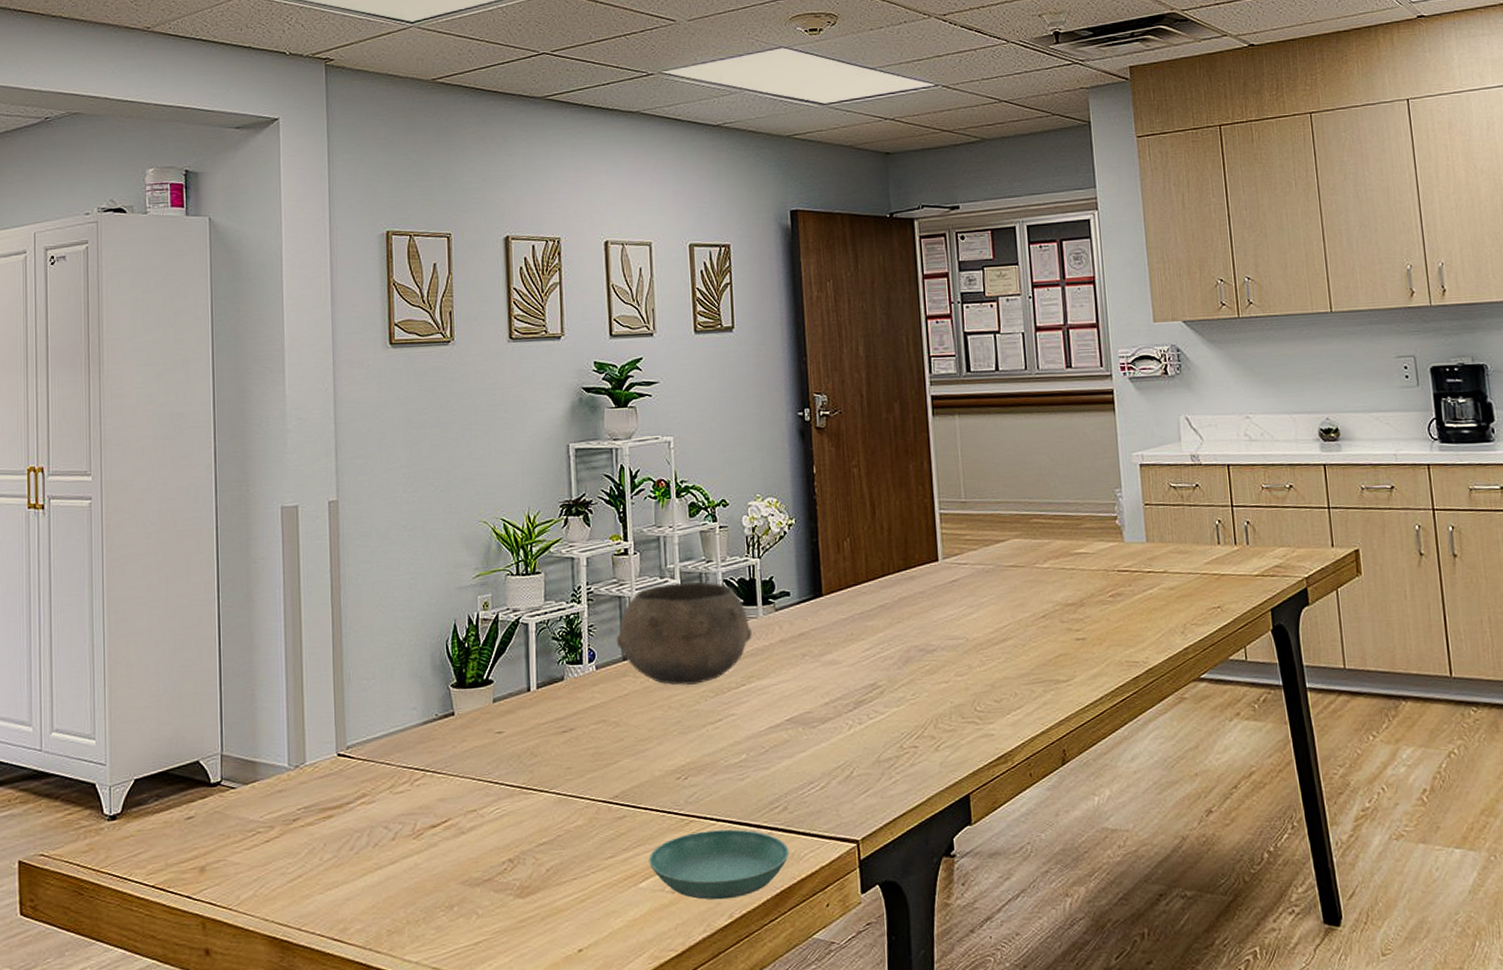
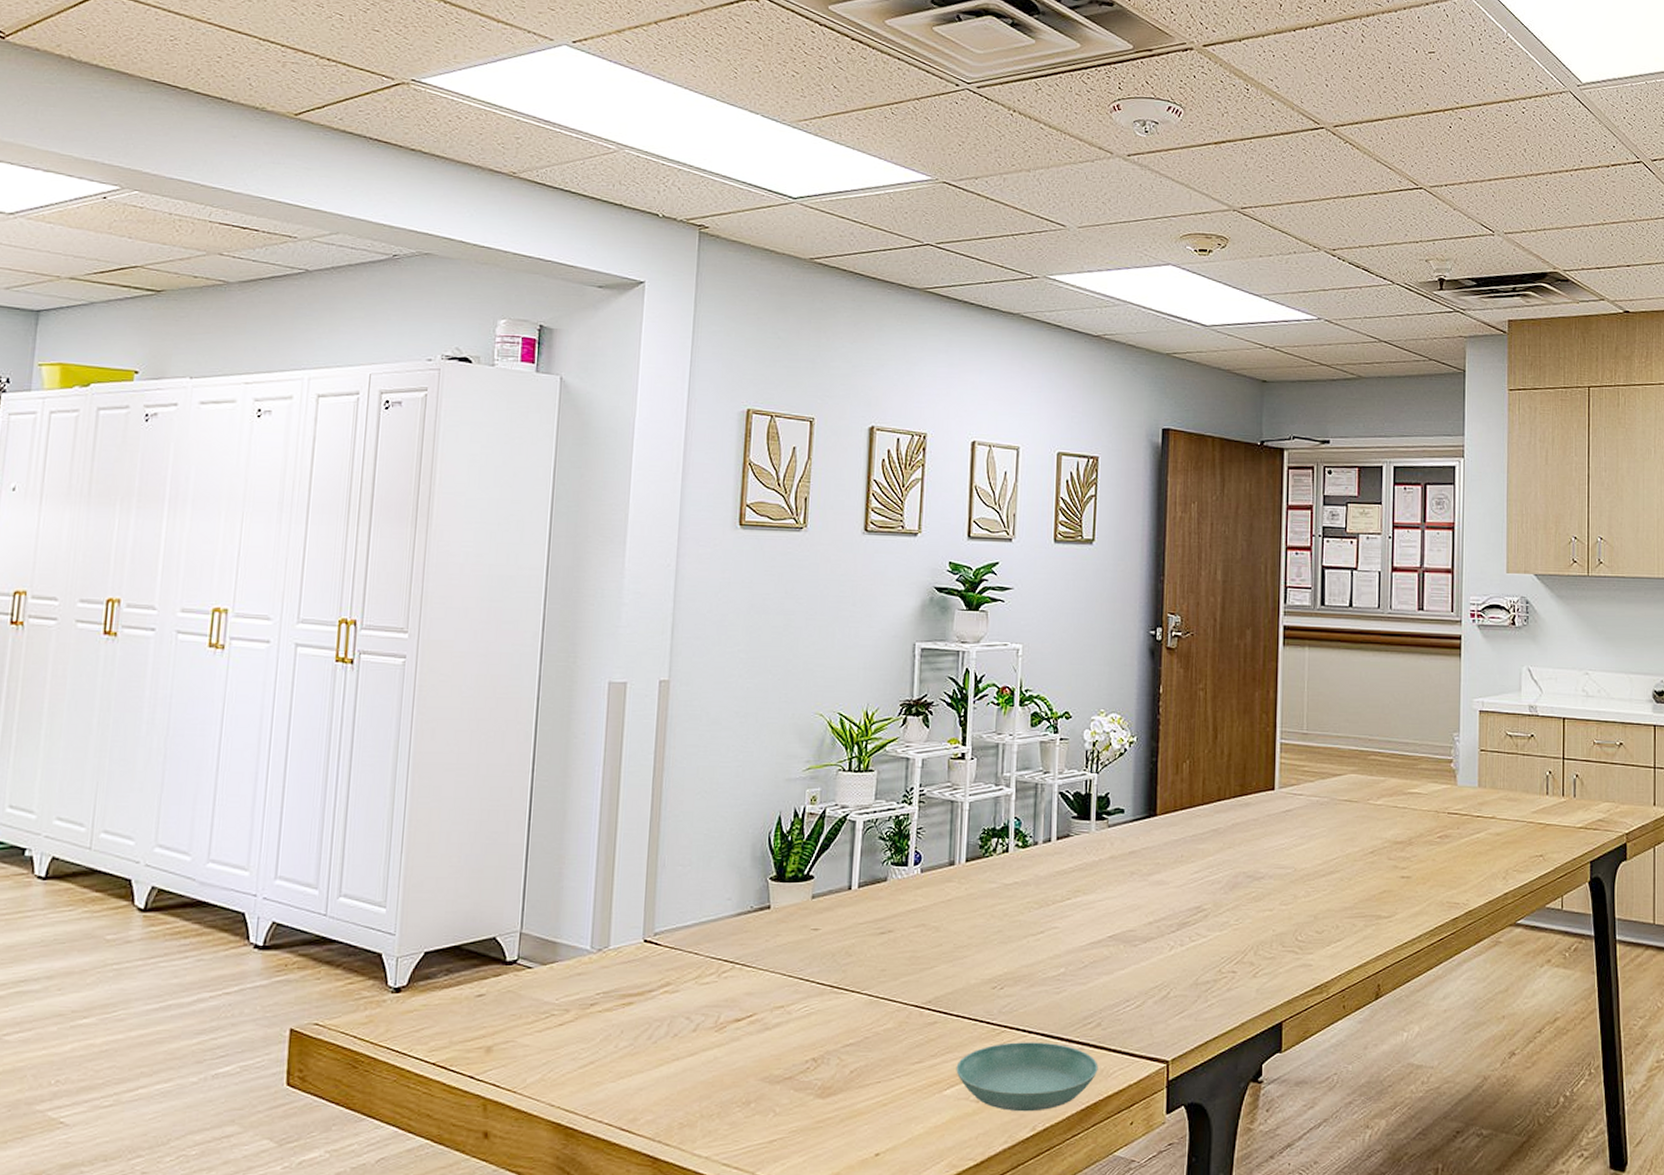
bowl: present [616,581,752,685] -> none [944,791,1083,895]

